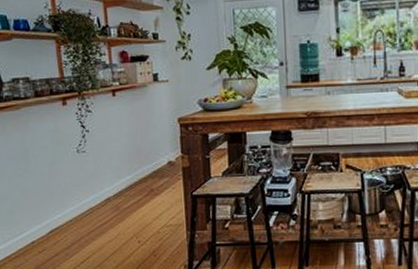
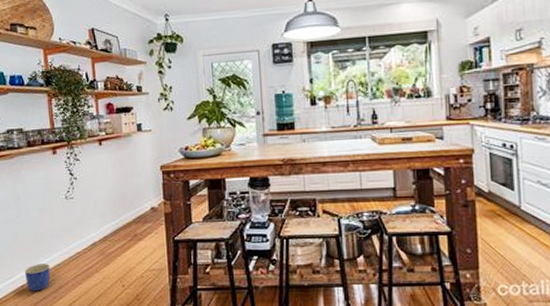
planter: none [35,219,63,248] -> present [25,264,51,291]

